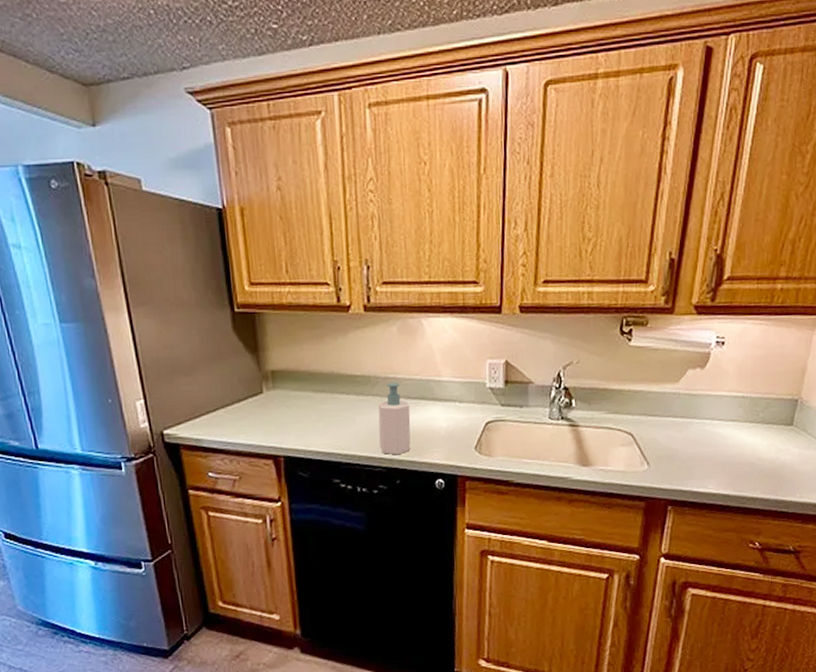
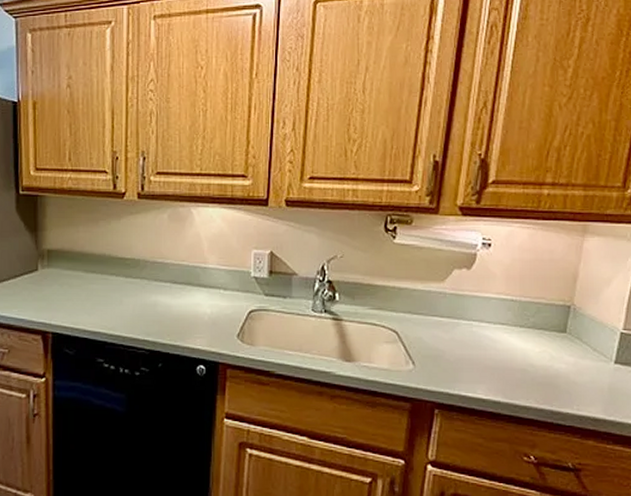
soap bottle: present [378,383,411,455] -> none [145,267,176,338]

